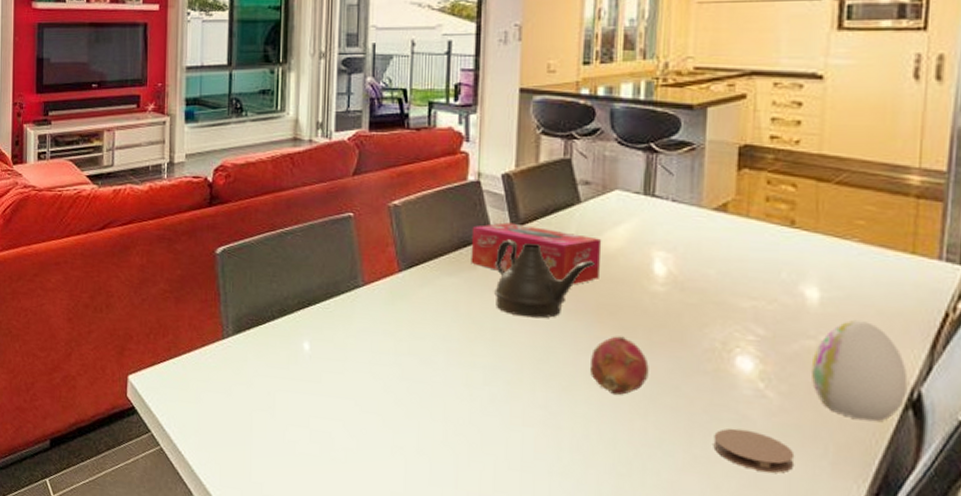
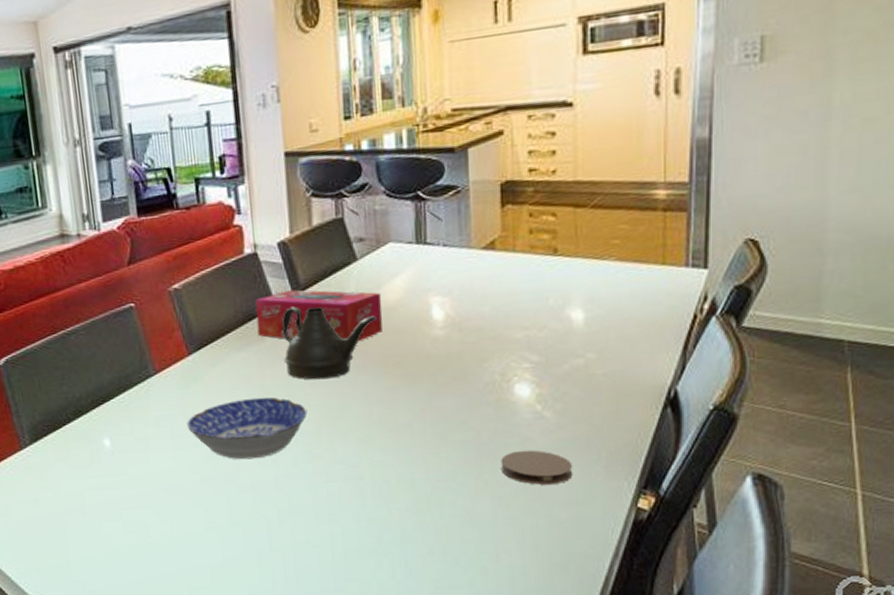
bowl: none [388,324,512,389] -> present [187,397,308,460]
fruit: present [590,336,649,396] -> none [383,383,437,440]
decorative egg: present [810,319,908,422] -> none [581,333,665,424]

